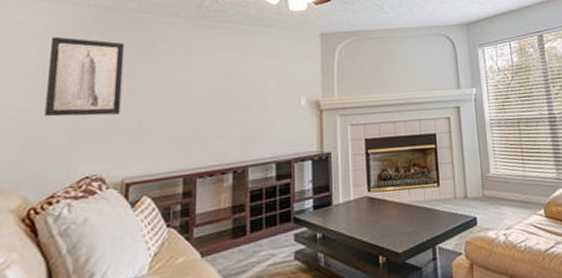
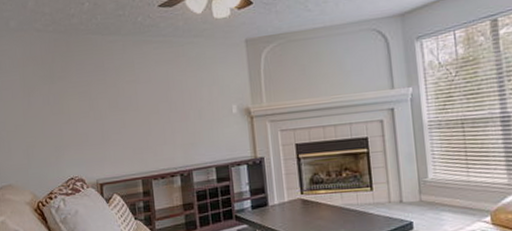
wall art: present [45,36,125,117] -> none [28,61,87,130]

